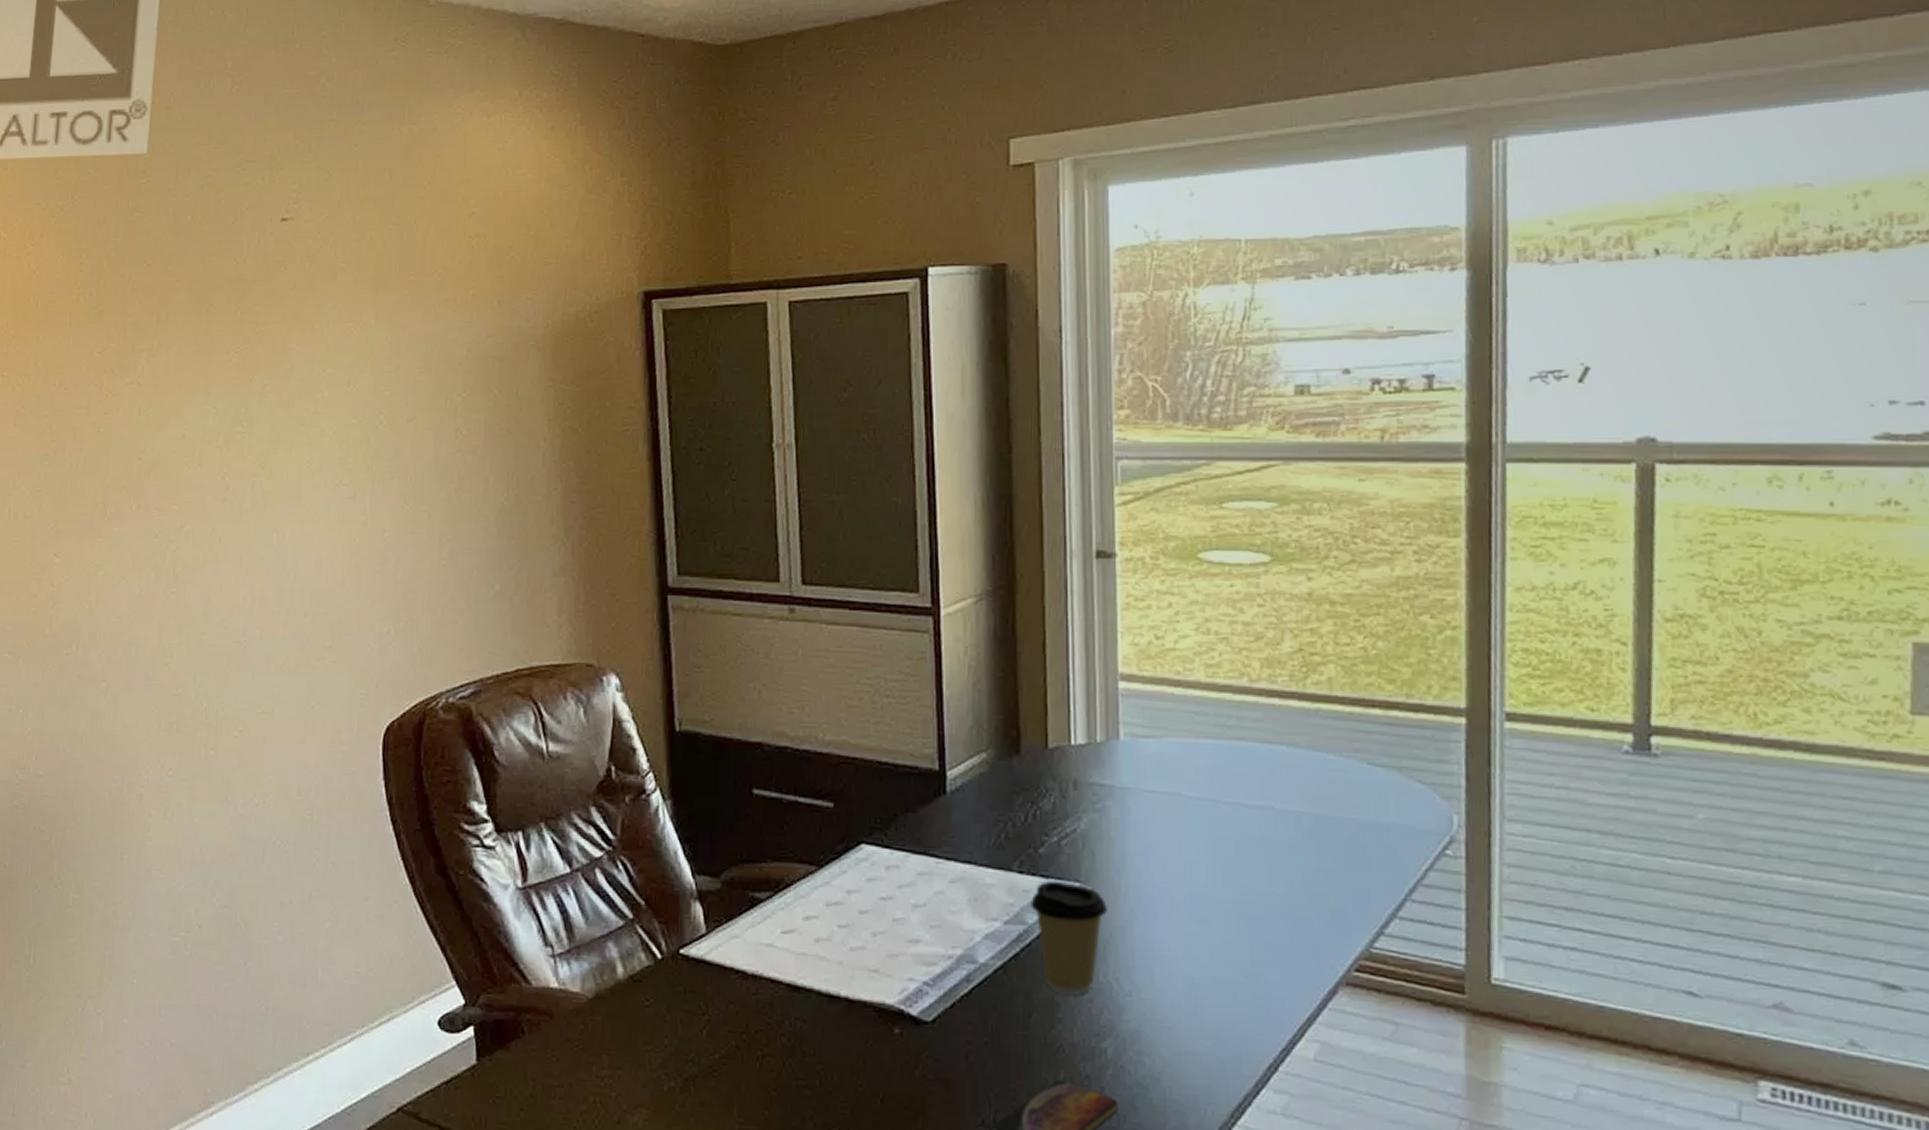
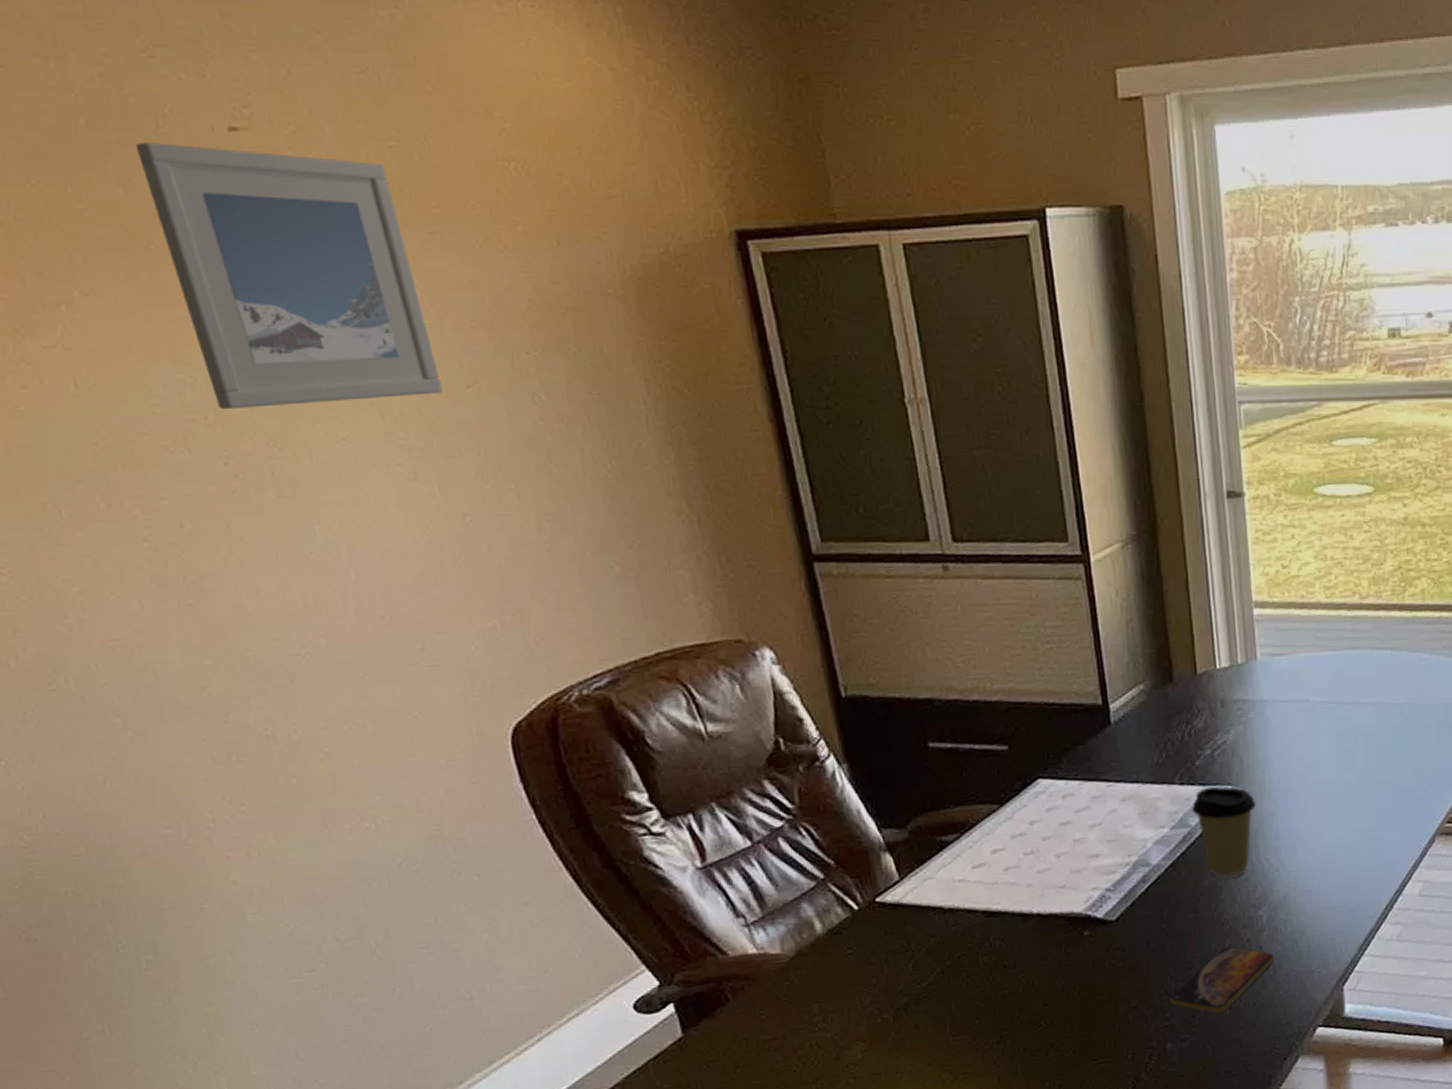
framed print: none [218,231,389,435] -> present [135,143,443,410]

